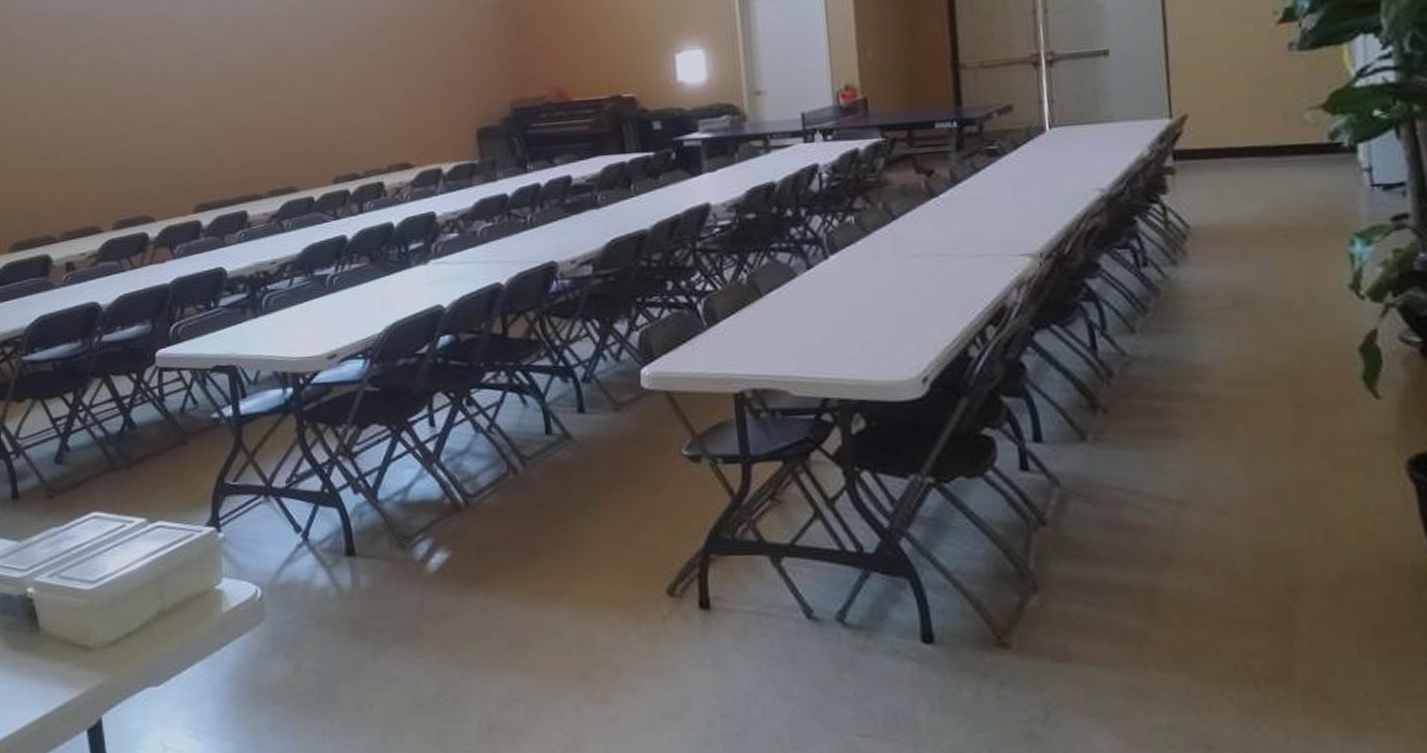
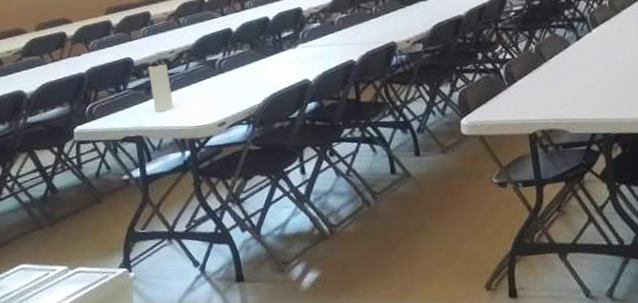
paper towel roll: none [244,277,275,339] -> present [148,63,174,113]

